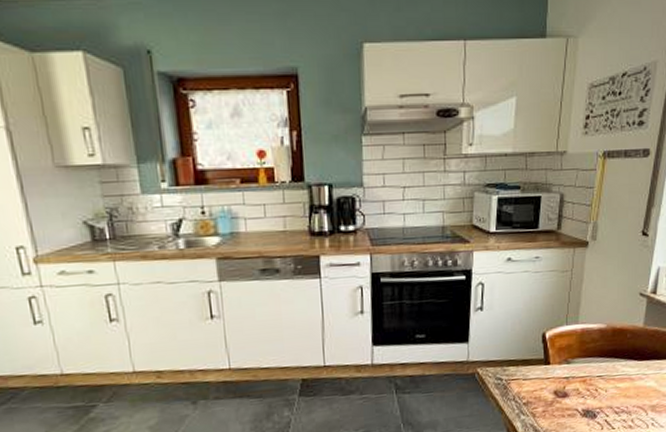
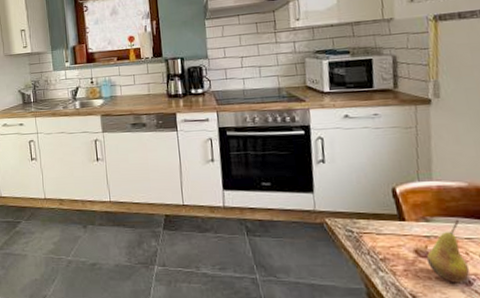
fruit: none [563,360,596,418] -> present [426,220,470,283]

